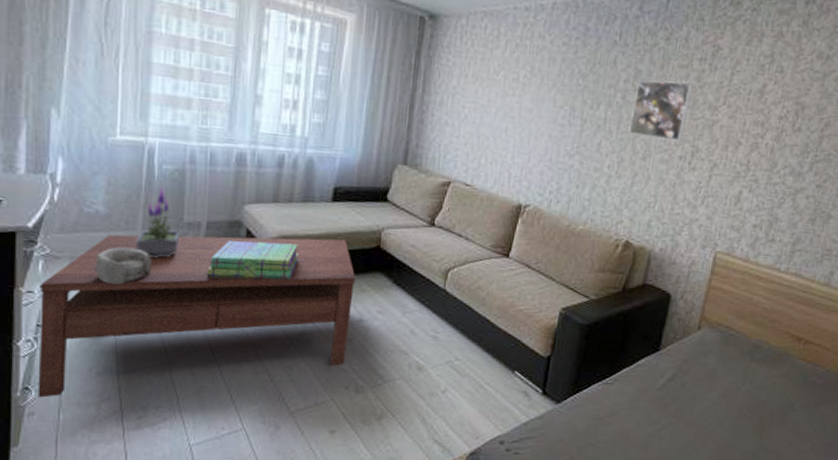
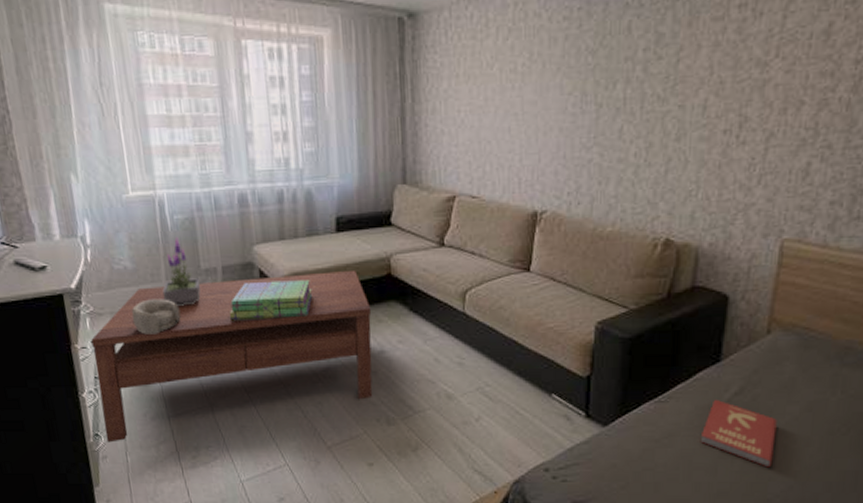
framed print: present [628,79,694,141] -> none [655,37,733,114]
book: none [636,383,699,446] -> present [700,399,777,468]

